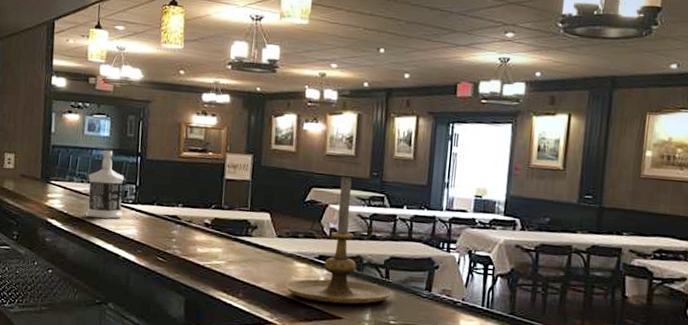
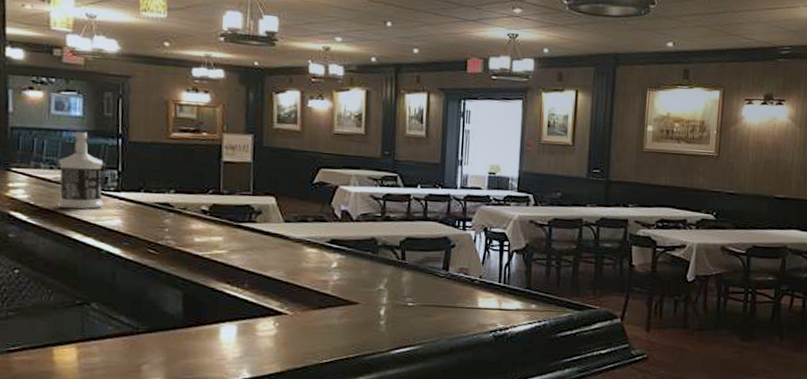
candle holder: present [285,176,392,305] -> none [295,155,409,289]

